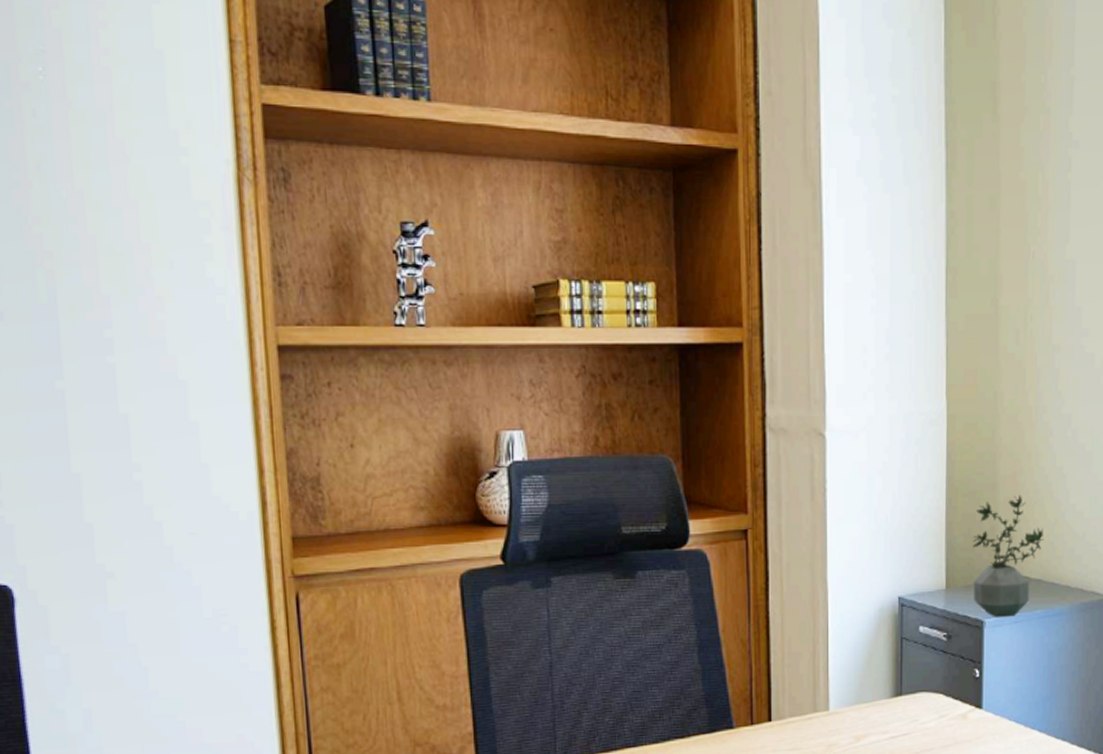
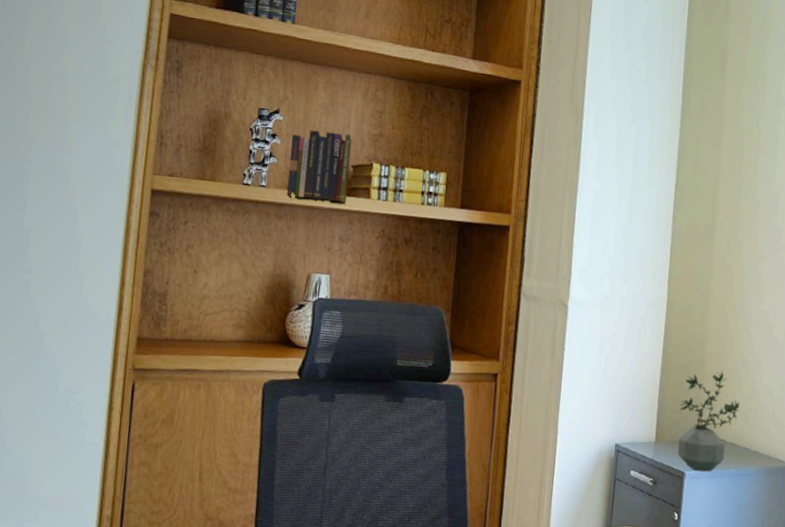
books: none [450,244,531,340] -> present [286,130,352,205]

